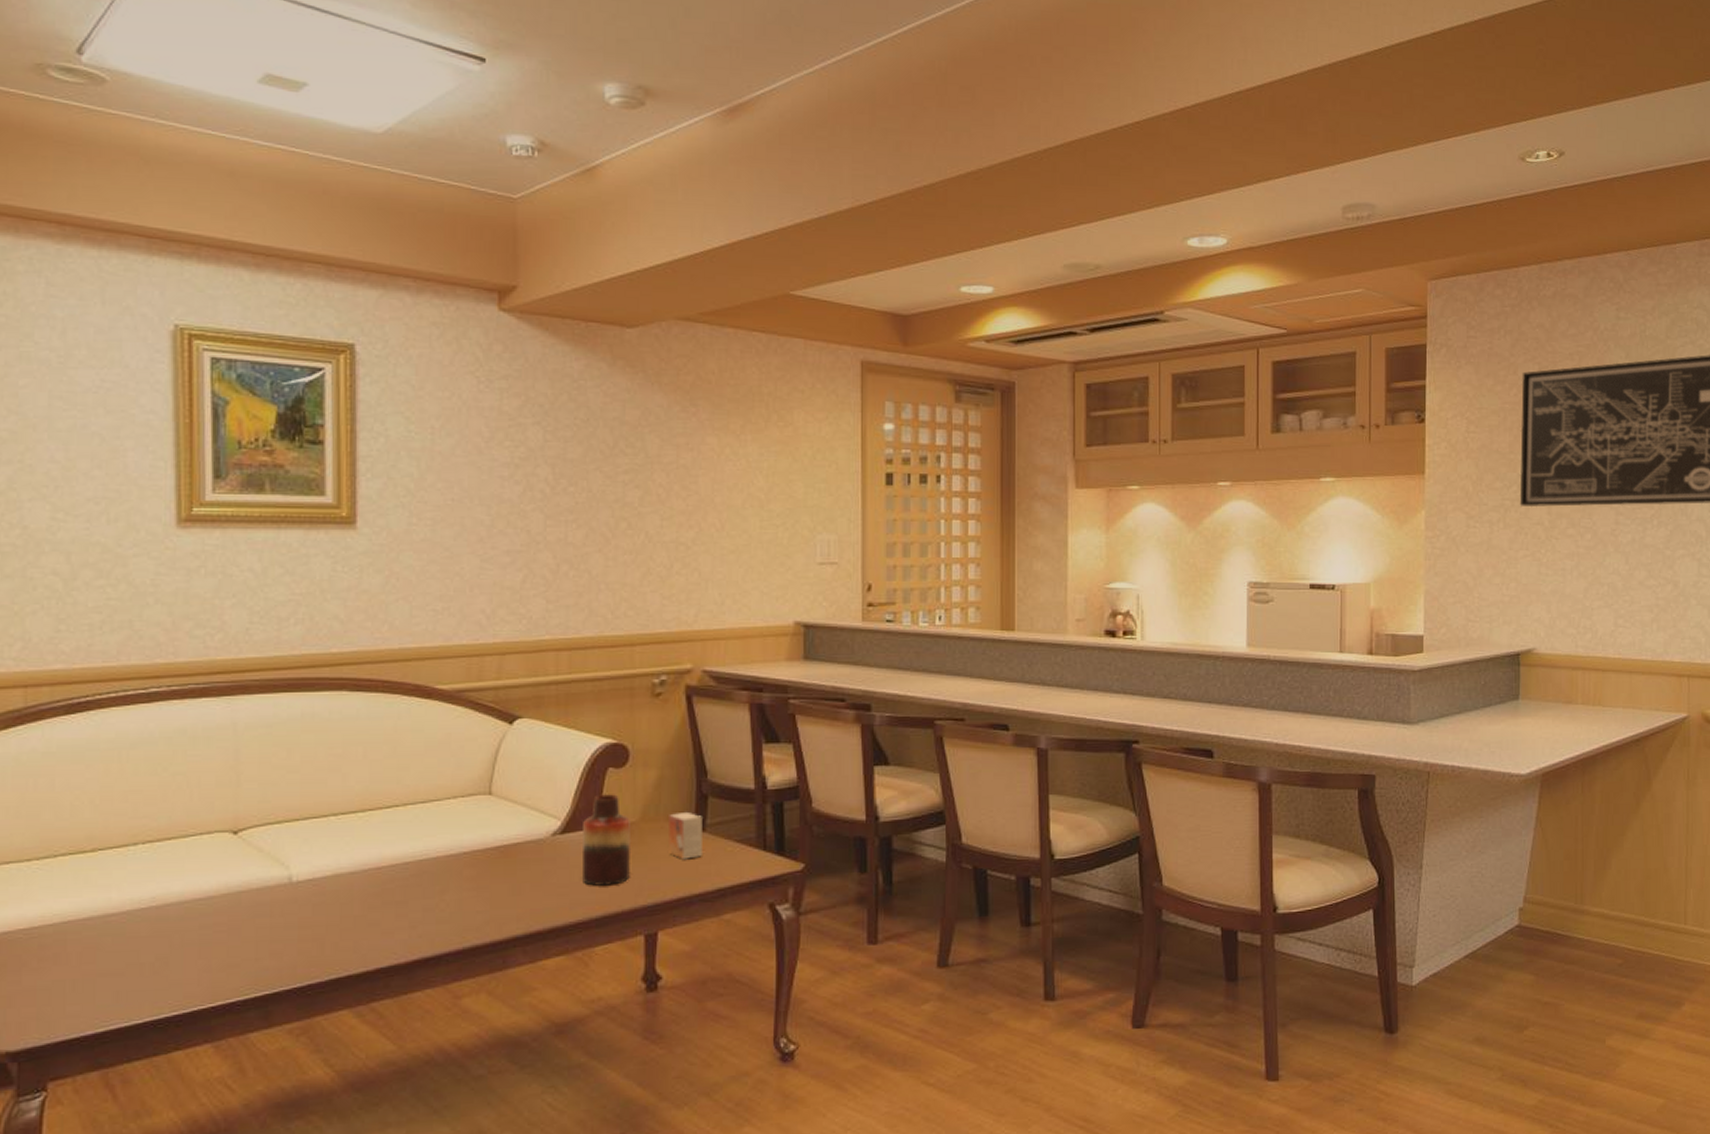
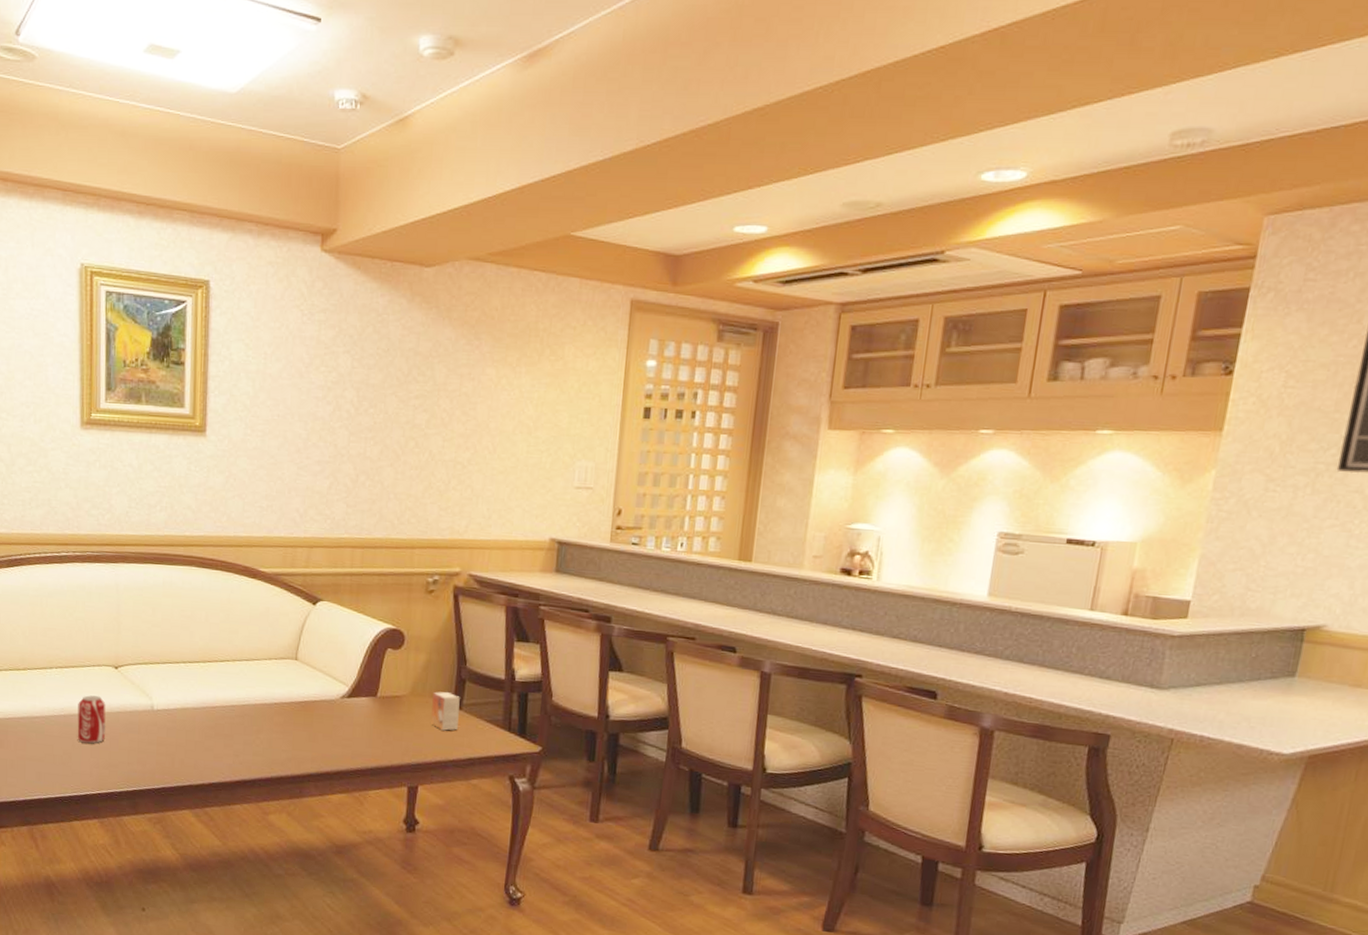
beverage can: none [177,874,222,941] -> present [77,695,106,744]
vase: present [583,794,631,886] -> none [362,669,402,744]

